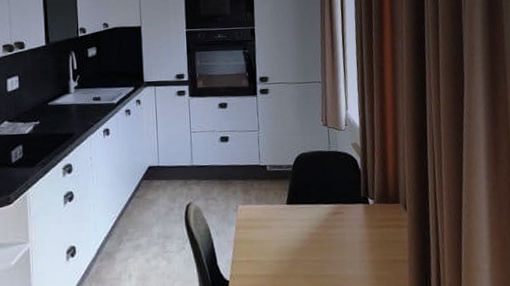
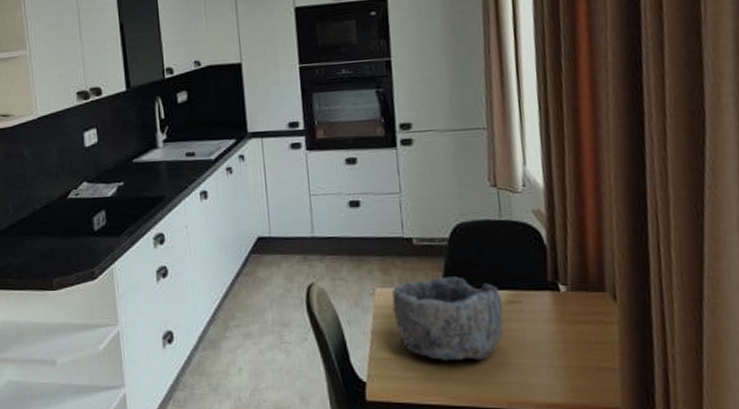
bowl: none [250,194,330,260] -> present [391,276,504,360]

